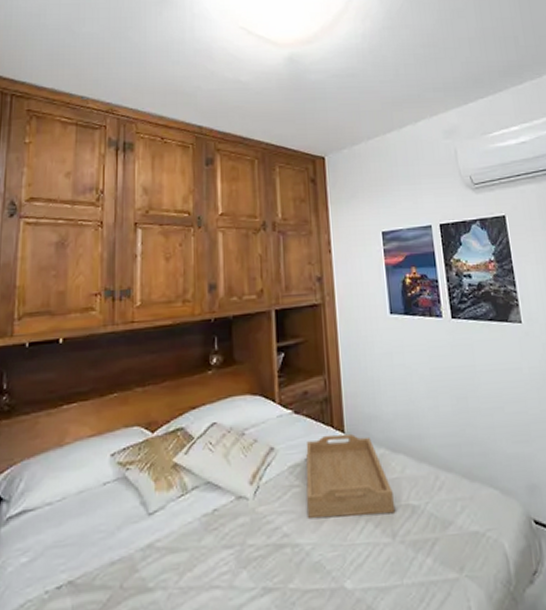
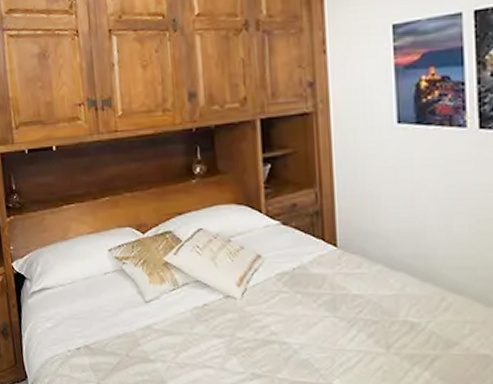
serving tray: present [306,434,395,519] -> none [294,247,390,327]

